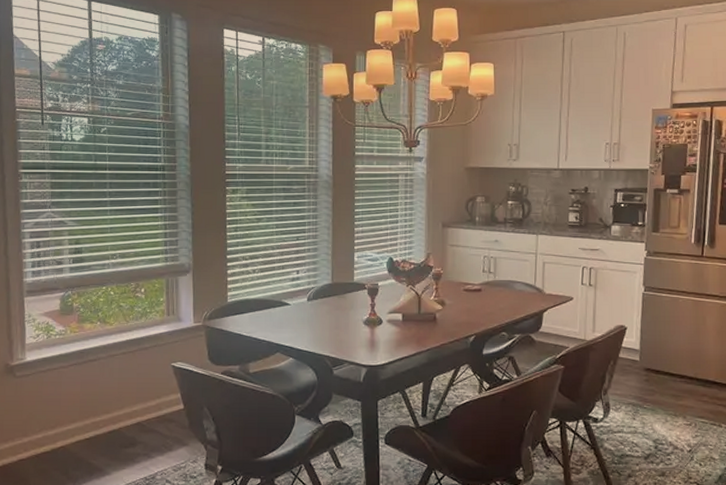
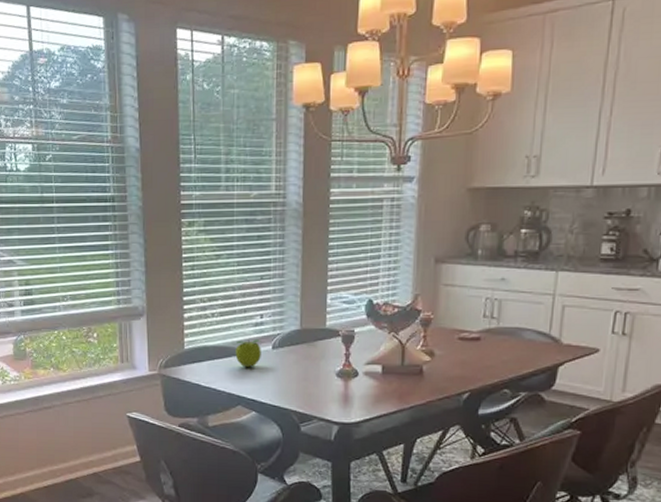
fruit: none [274,293,298,318] -> present [235,339,261,368]

